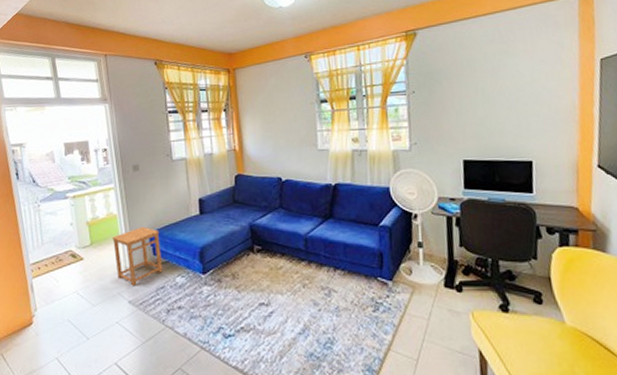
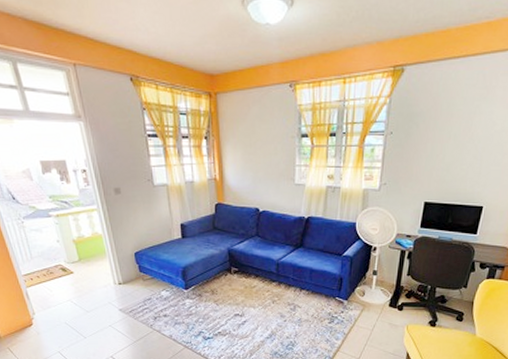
side table: present [112,226,163,286] -> none [99,246,149,297]

